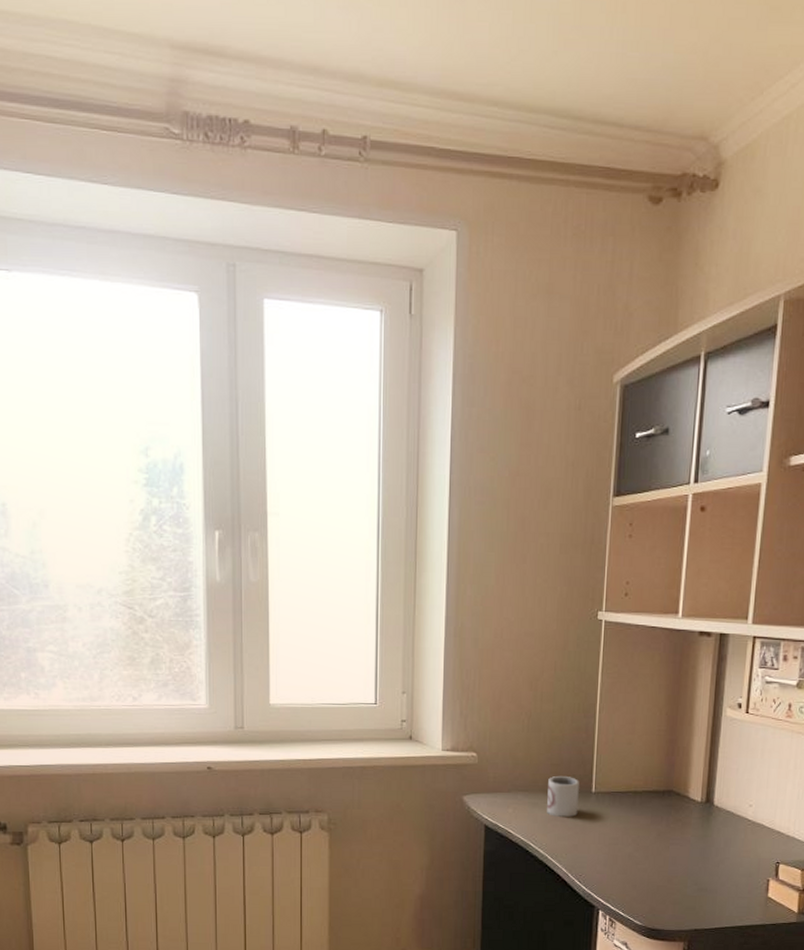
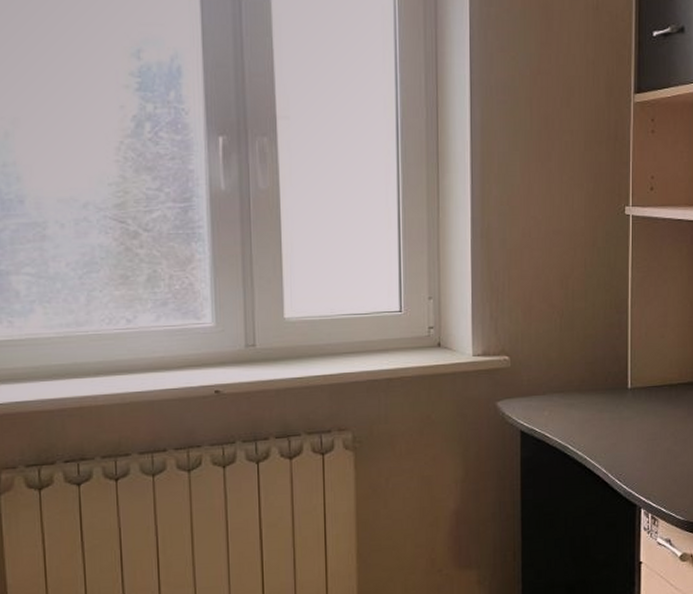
cup: present [547,775,579,817] -> none [584,373,615,416]

